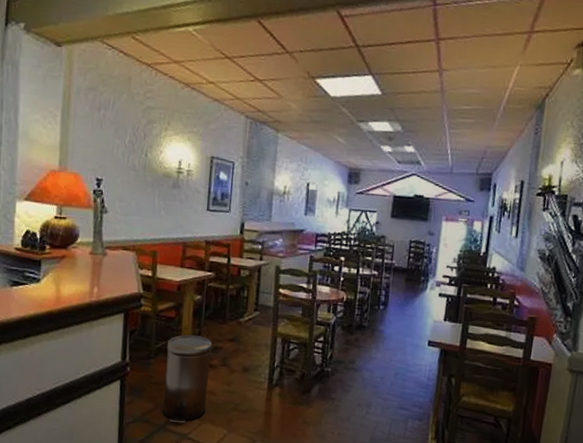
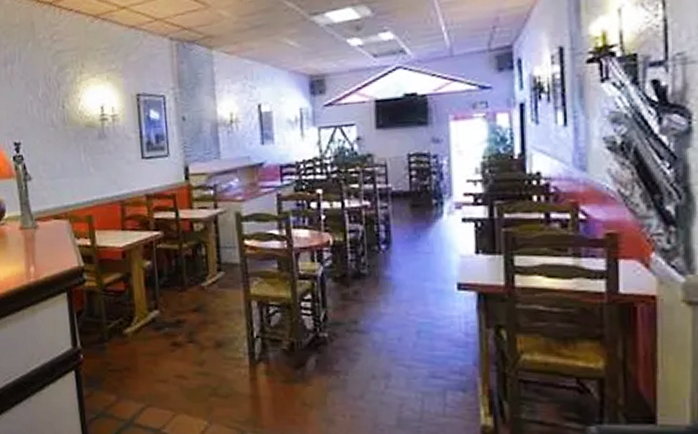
pedal bin: present [162,334,213,424] -> none [120,309,178,416]

